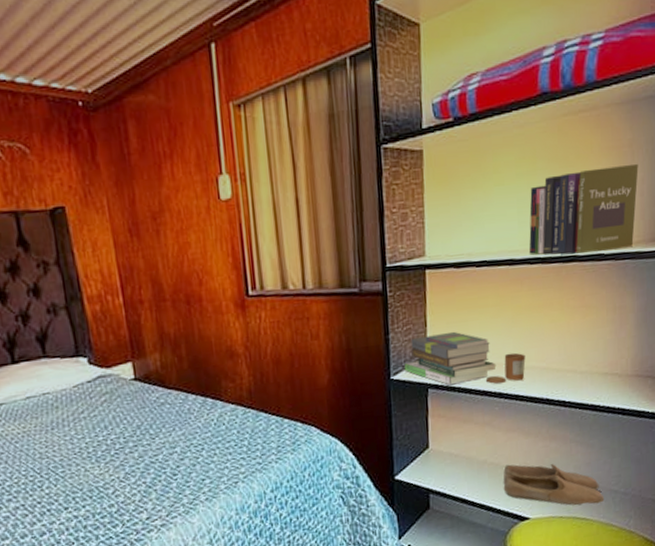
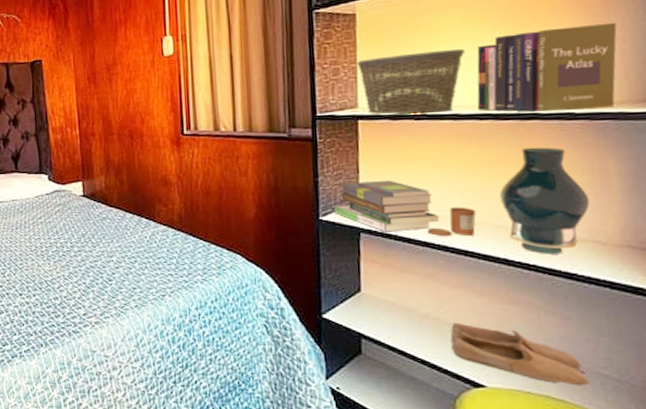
basket: none [424,191,520,263] -> present [357,49,466,115]
vase: none [544,288,611,390] -> present [499,147,590,254]

